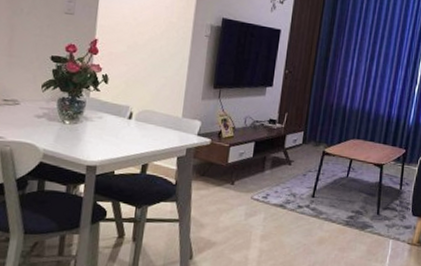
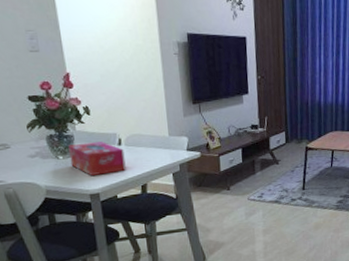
tissue box: none [75,111,133,147] -> present [68,142,126,177]

